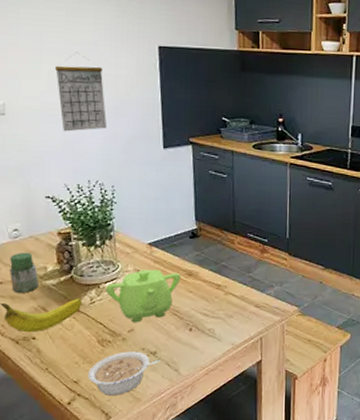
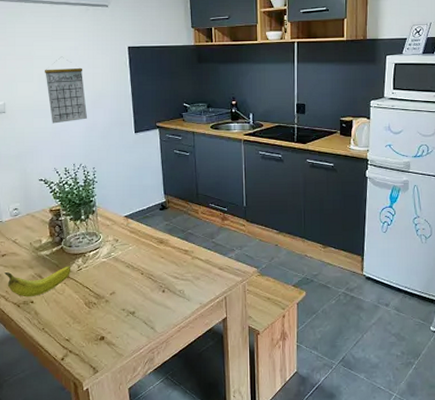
jar: present [10,252,39,293] -> none [12,227,36,263]
legume: present [88,351,160,395] -> none [77,312,138,352]
teapot: present [105,269,181,323] -> none [90,238,154,287]

